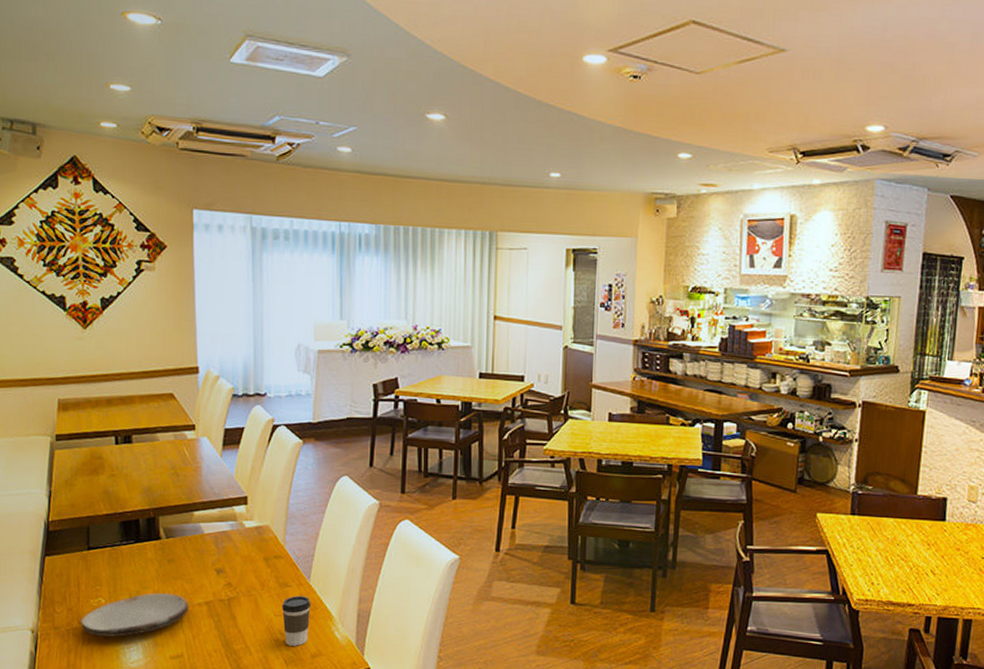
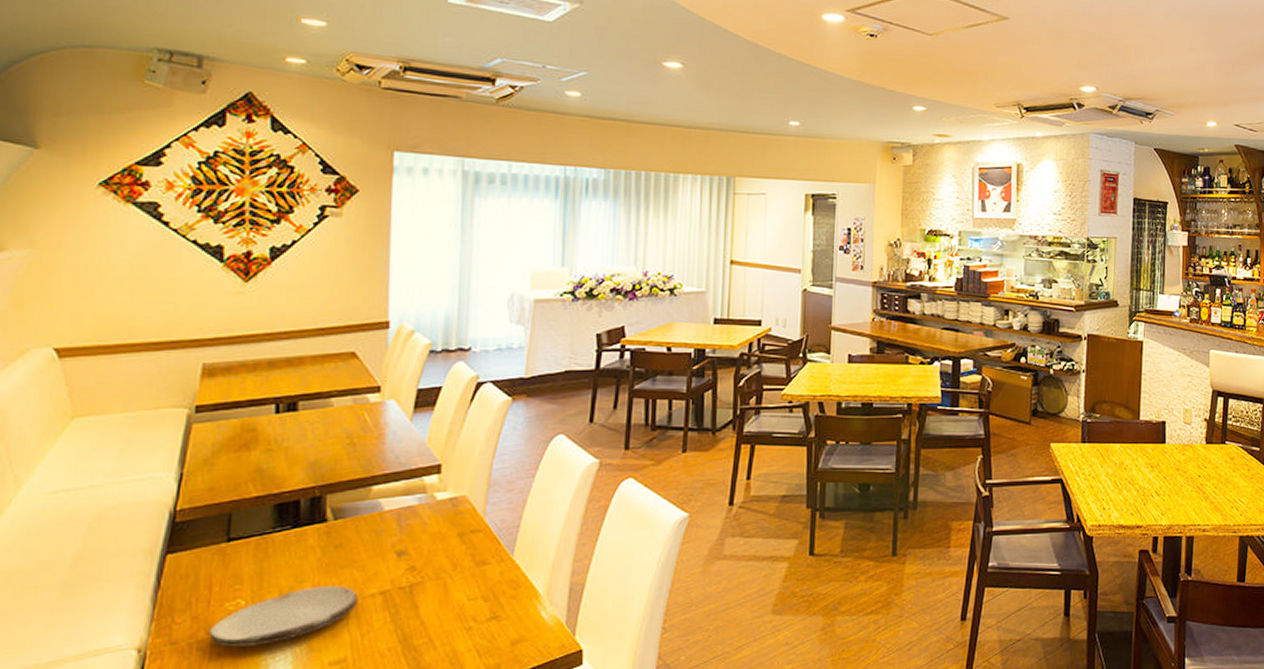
coffee cup: present [282,595,311,646] -> none [477,573,514,634]

